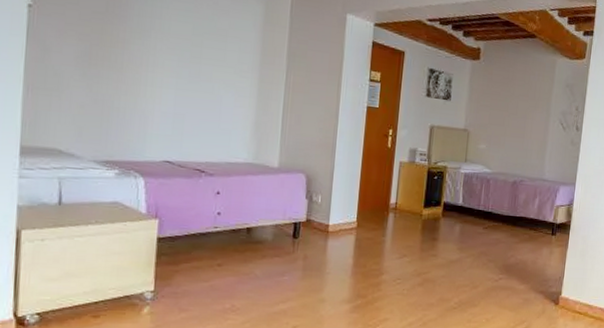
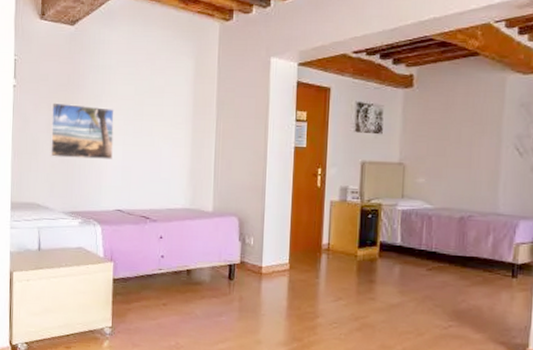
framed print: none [77,31,166,104] -> present [49,102,114,159]

